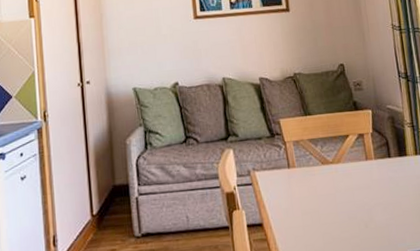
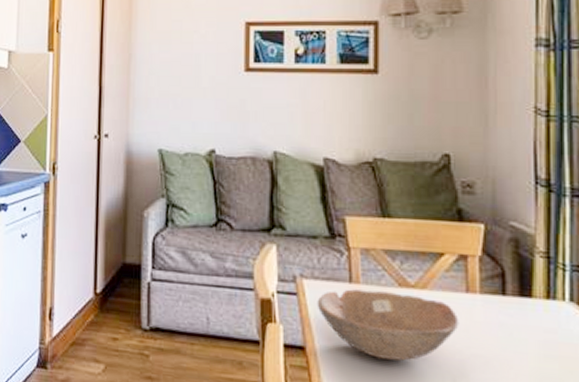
bowl: none [267,169,365,221] -> present [317,289,459,361]

